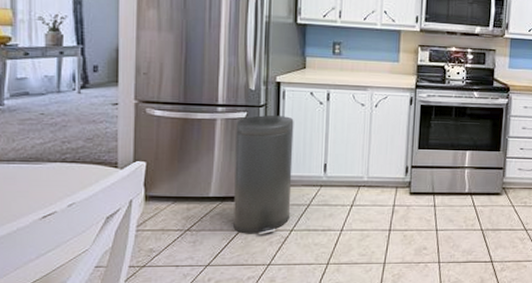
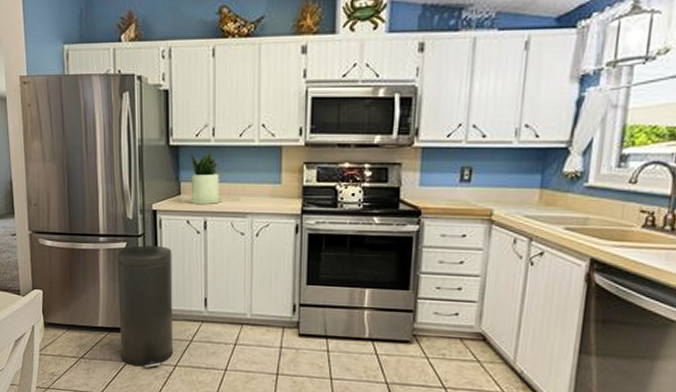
planter: none [314,32,345,79] -> present [189,152,222,205]

